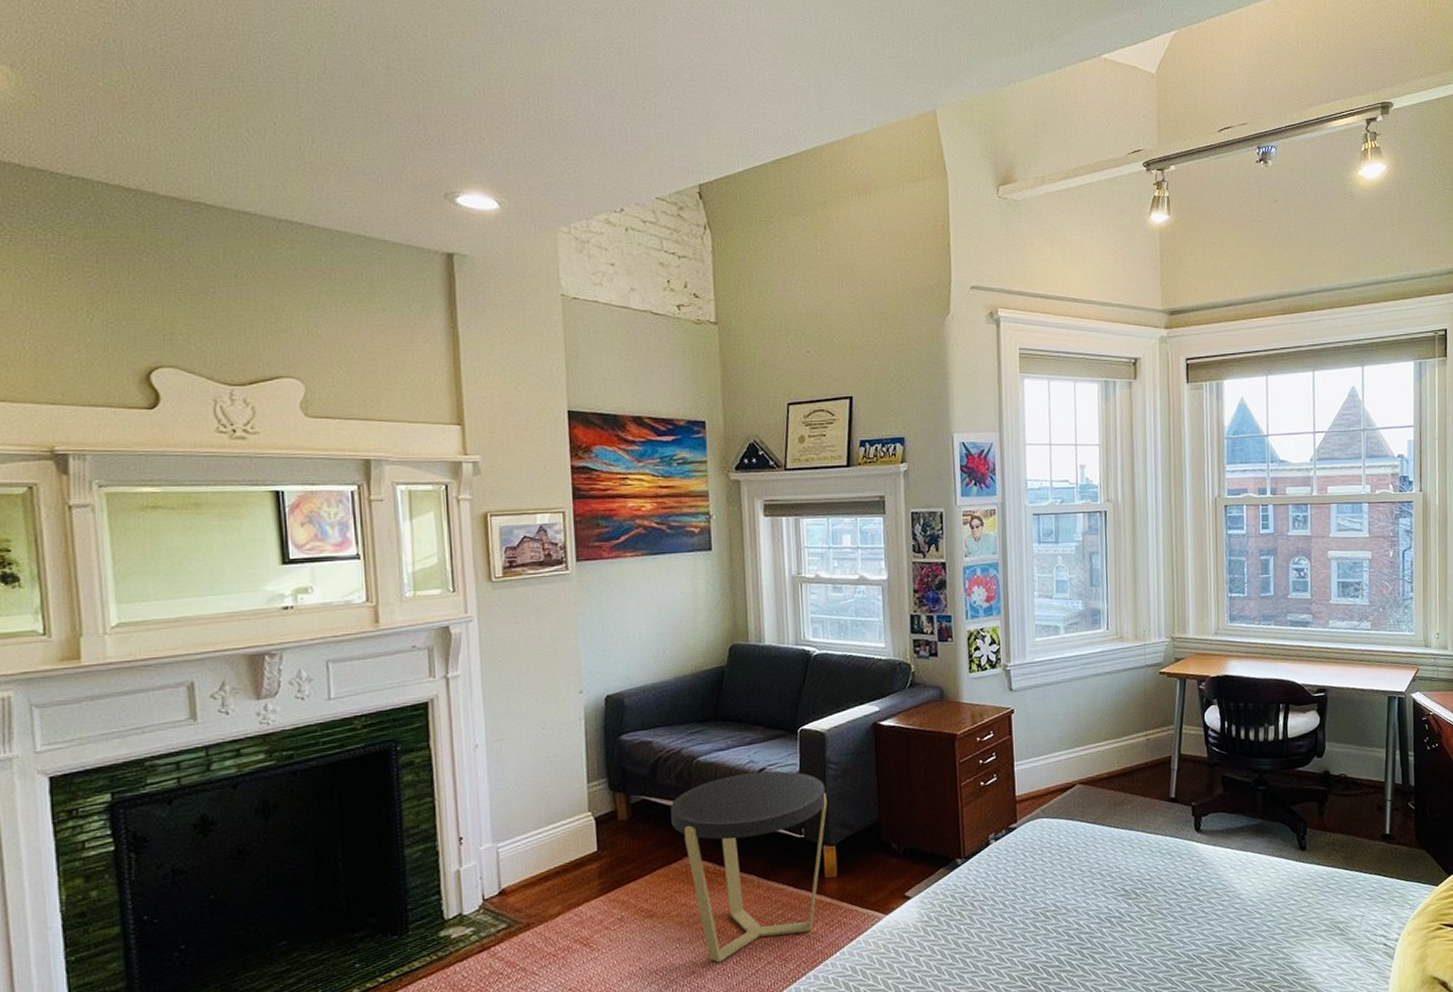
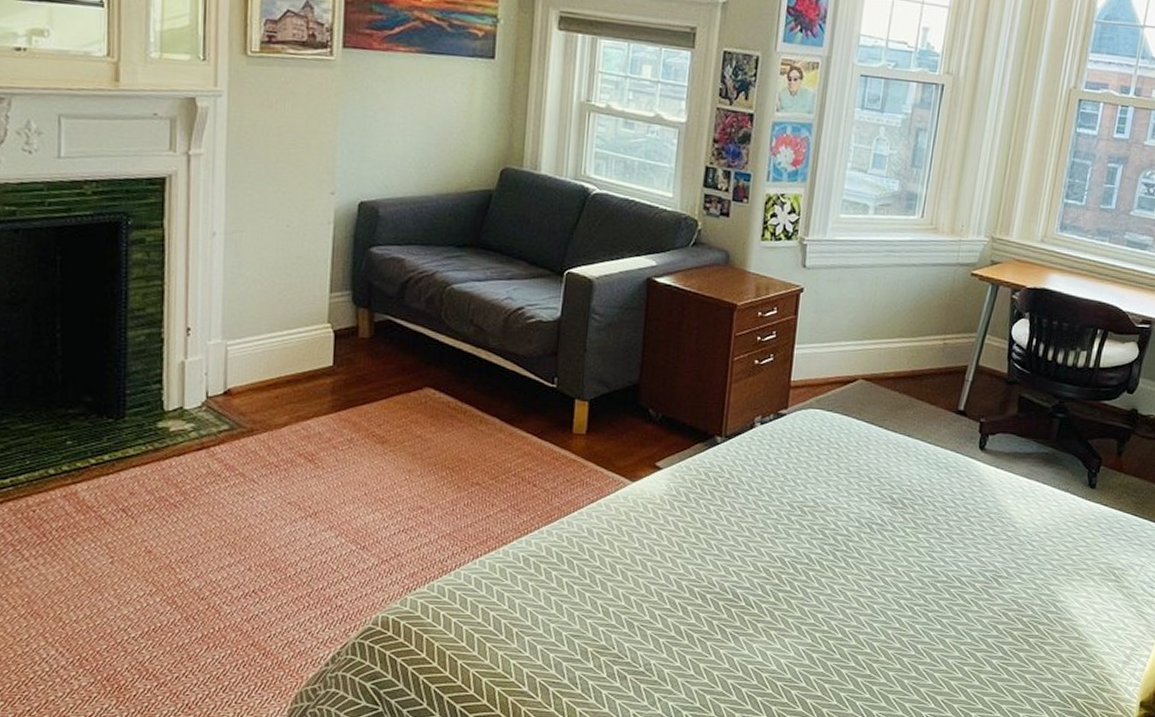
side table: present [670,771,827,963] -> none [415,309,587,502]

